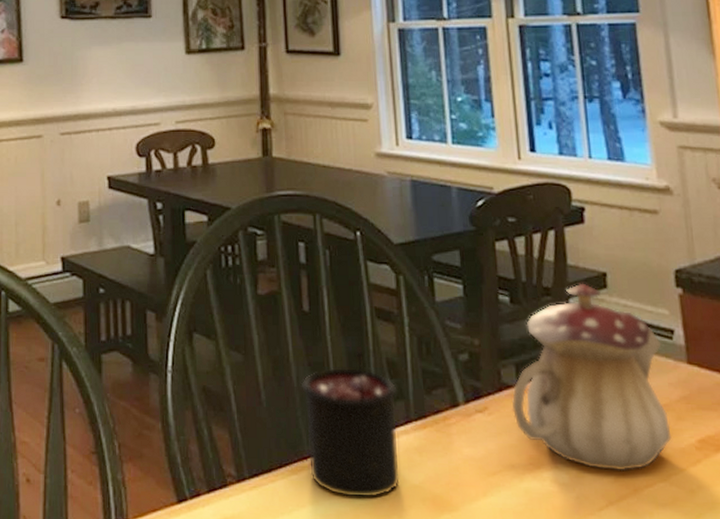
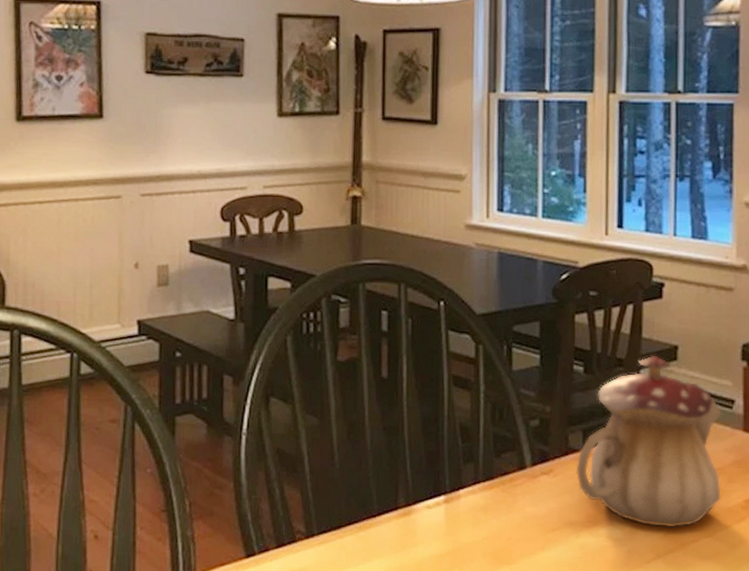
candle: present [300,350,401,499] -> none [374,416,468,553]

